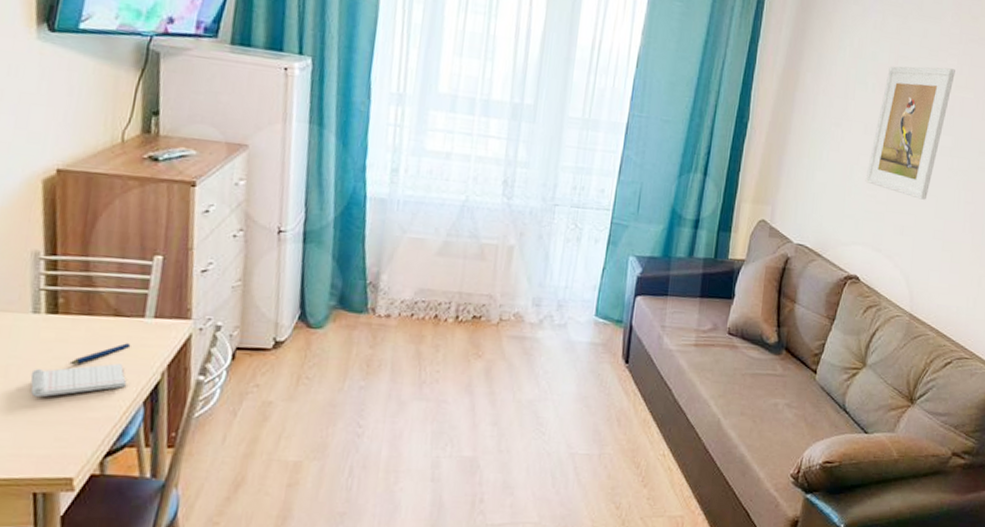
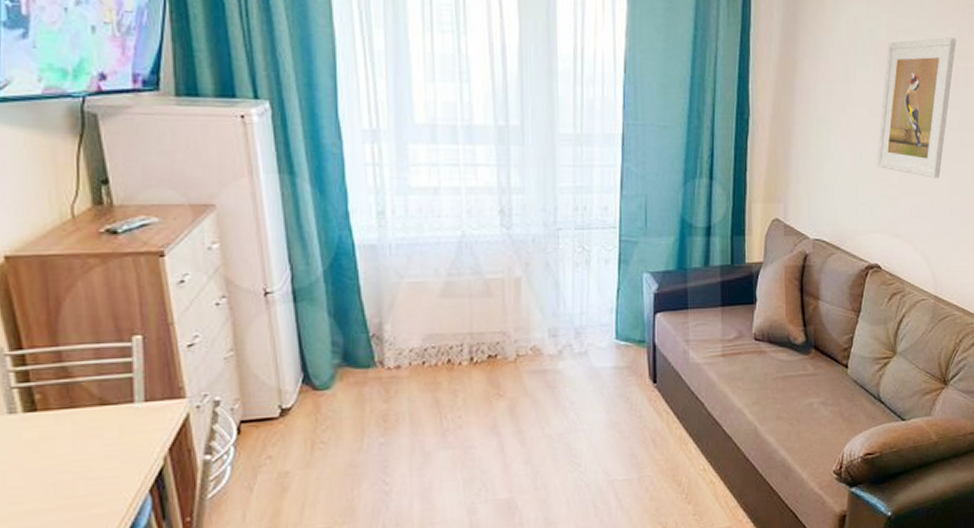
notebook: present [30,343,131,398] -> none [19,432,126,502]

